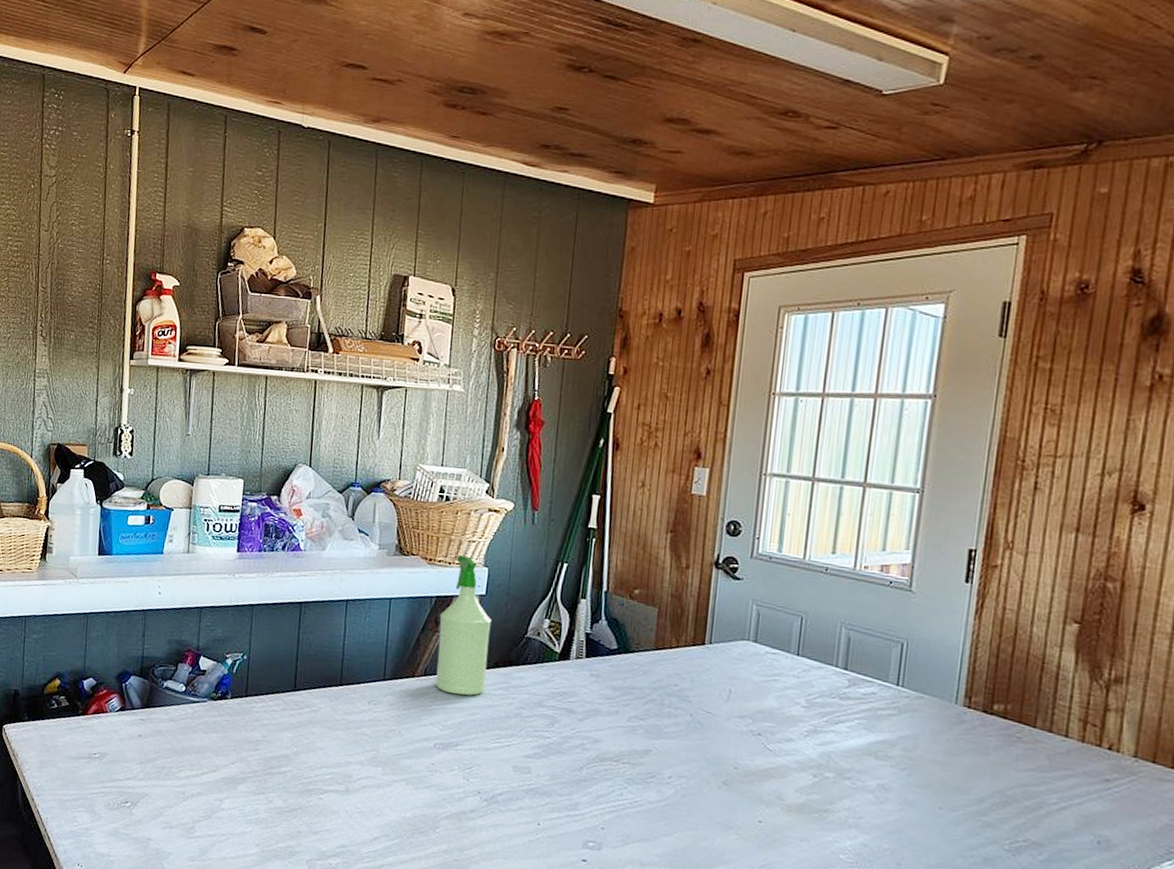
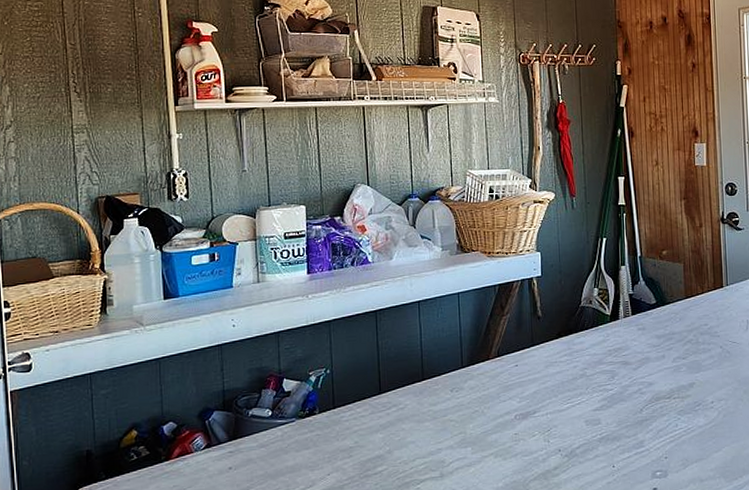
spray bottle: present [436,555,492,696] -> none [504,244,552,368]

